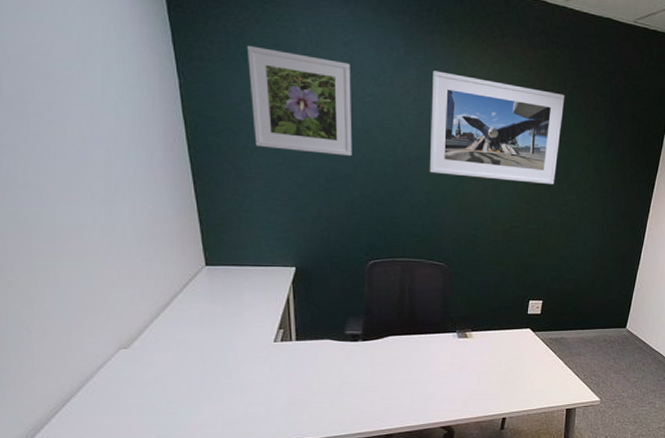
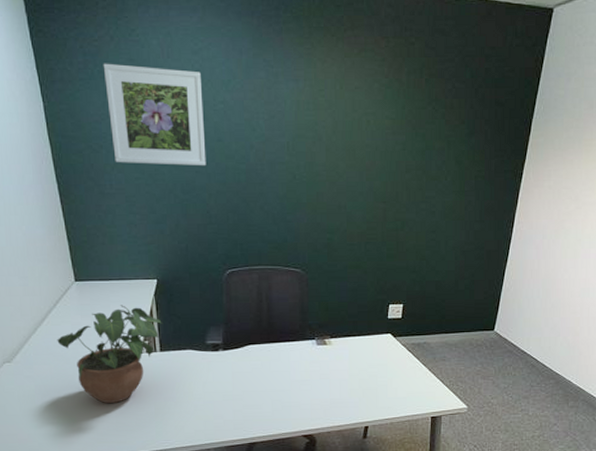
potted plant: none [182,292,299,394] -> present [57,305,162,404]
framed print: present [429,71,565,184] -> none [282,71,421,181]

